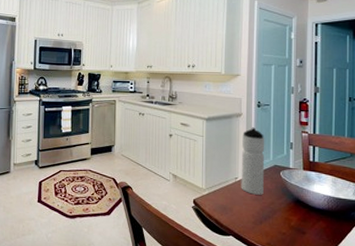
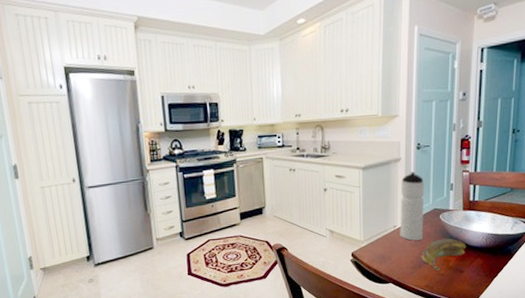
banana: none [262,196,308,229] -> present [421,238,467,271]

